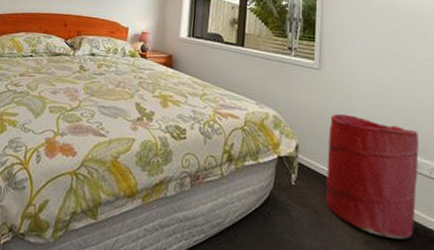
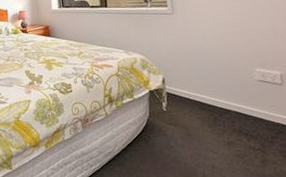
laundry hamper: present [326,114,419,240] -> none [187,46,266,137]

